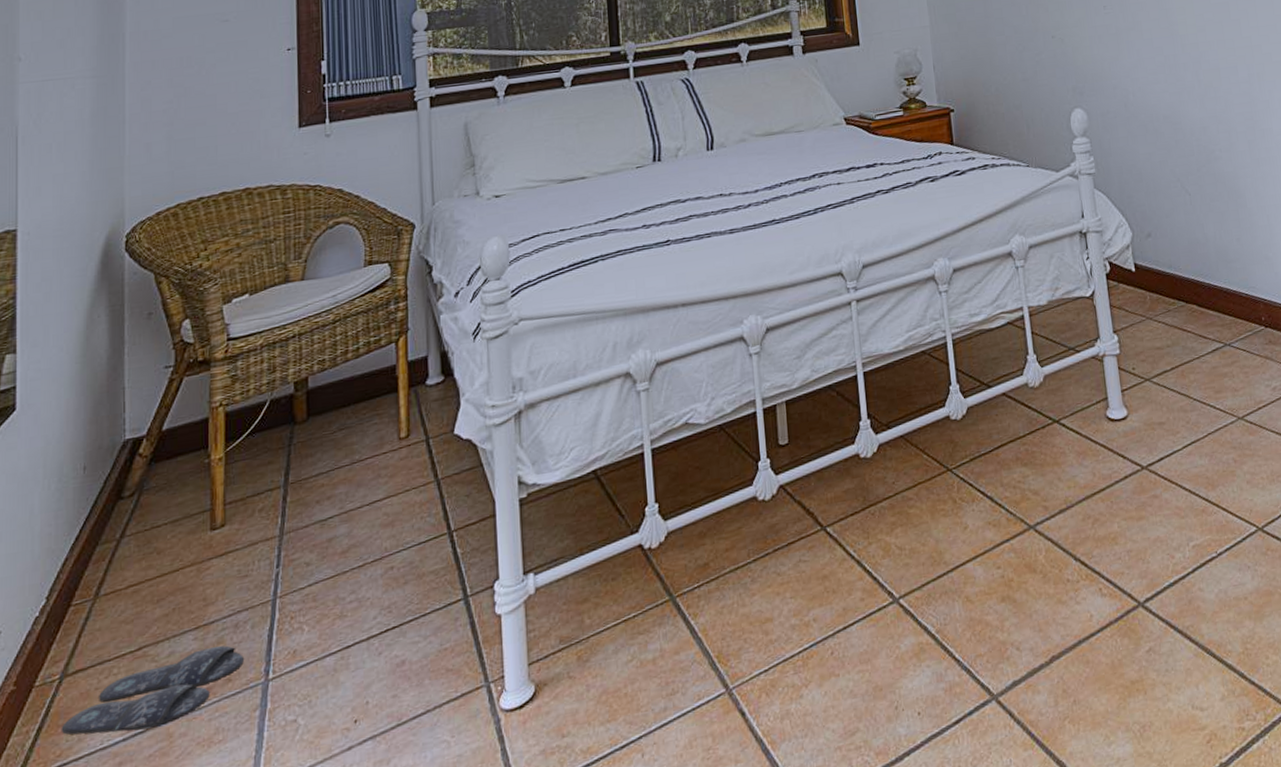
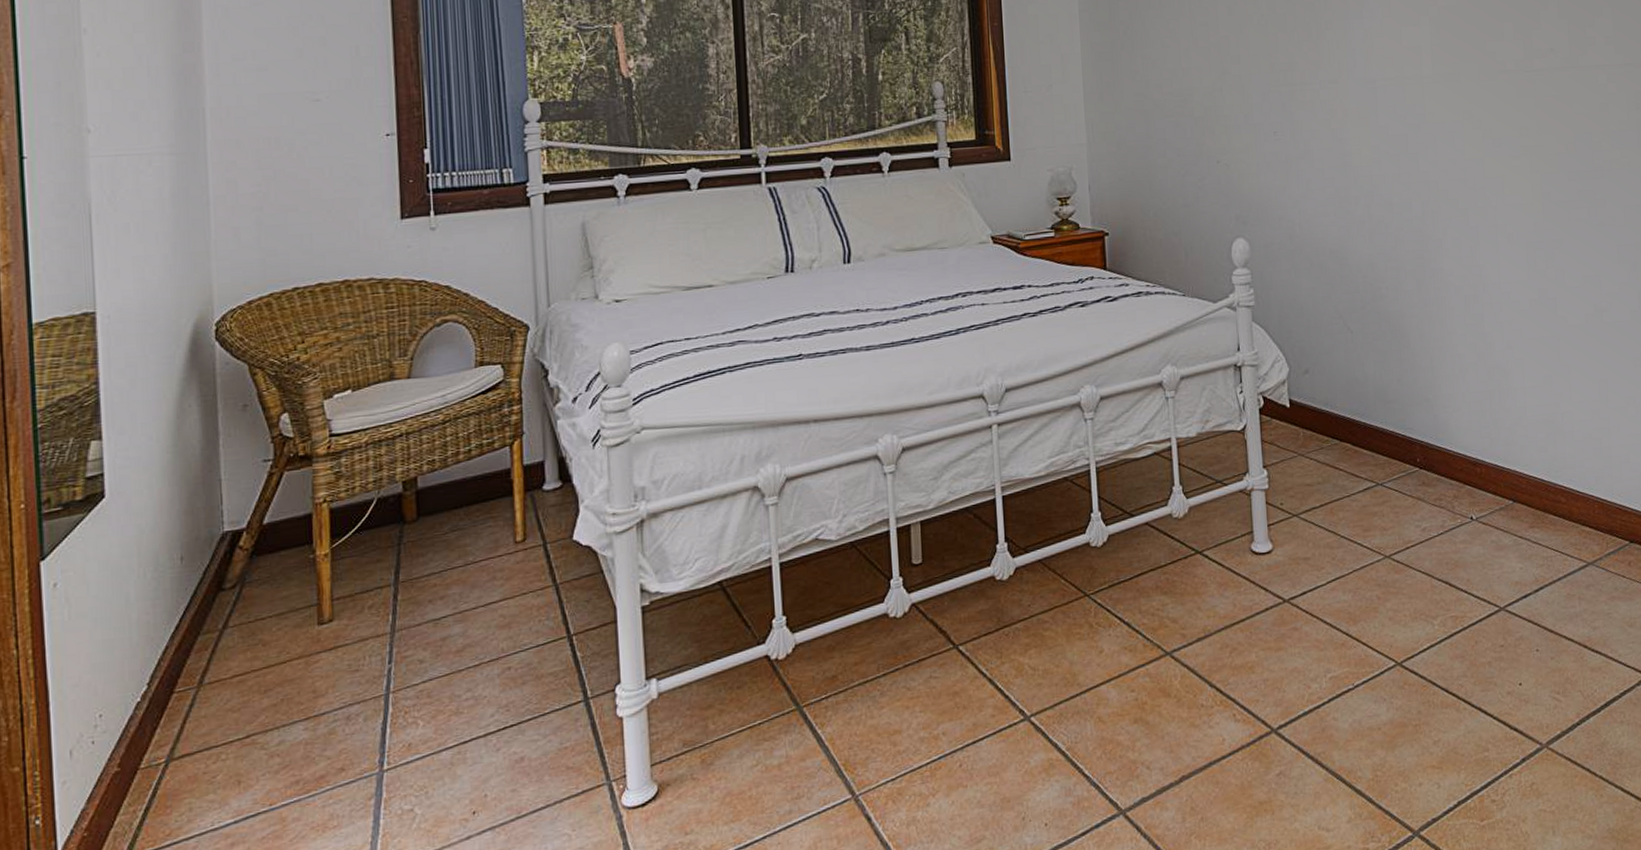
slippers: present [61,645,244,735] -> none [169,736,357,816]

